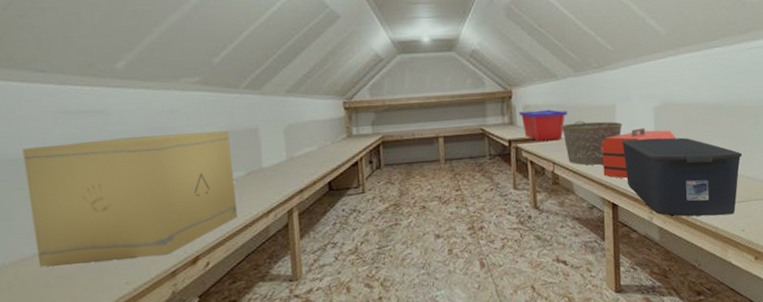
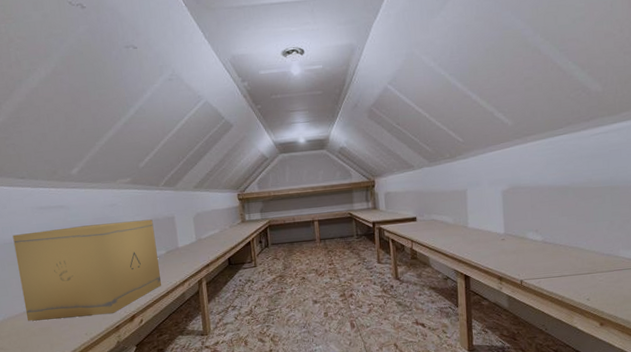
storage bin: present [519,109,568,142] -> none [381,195,424,223]
basket: present [561,120,623,166] -> none [418,204,473,243]
toolbox: present [602,128,676,179] -> none [454,209,523,254]
storage container: present [621,137,743,217] -> none [472,217,588,287]

